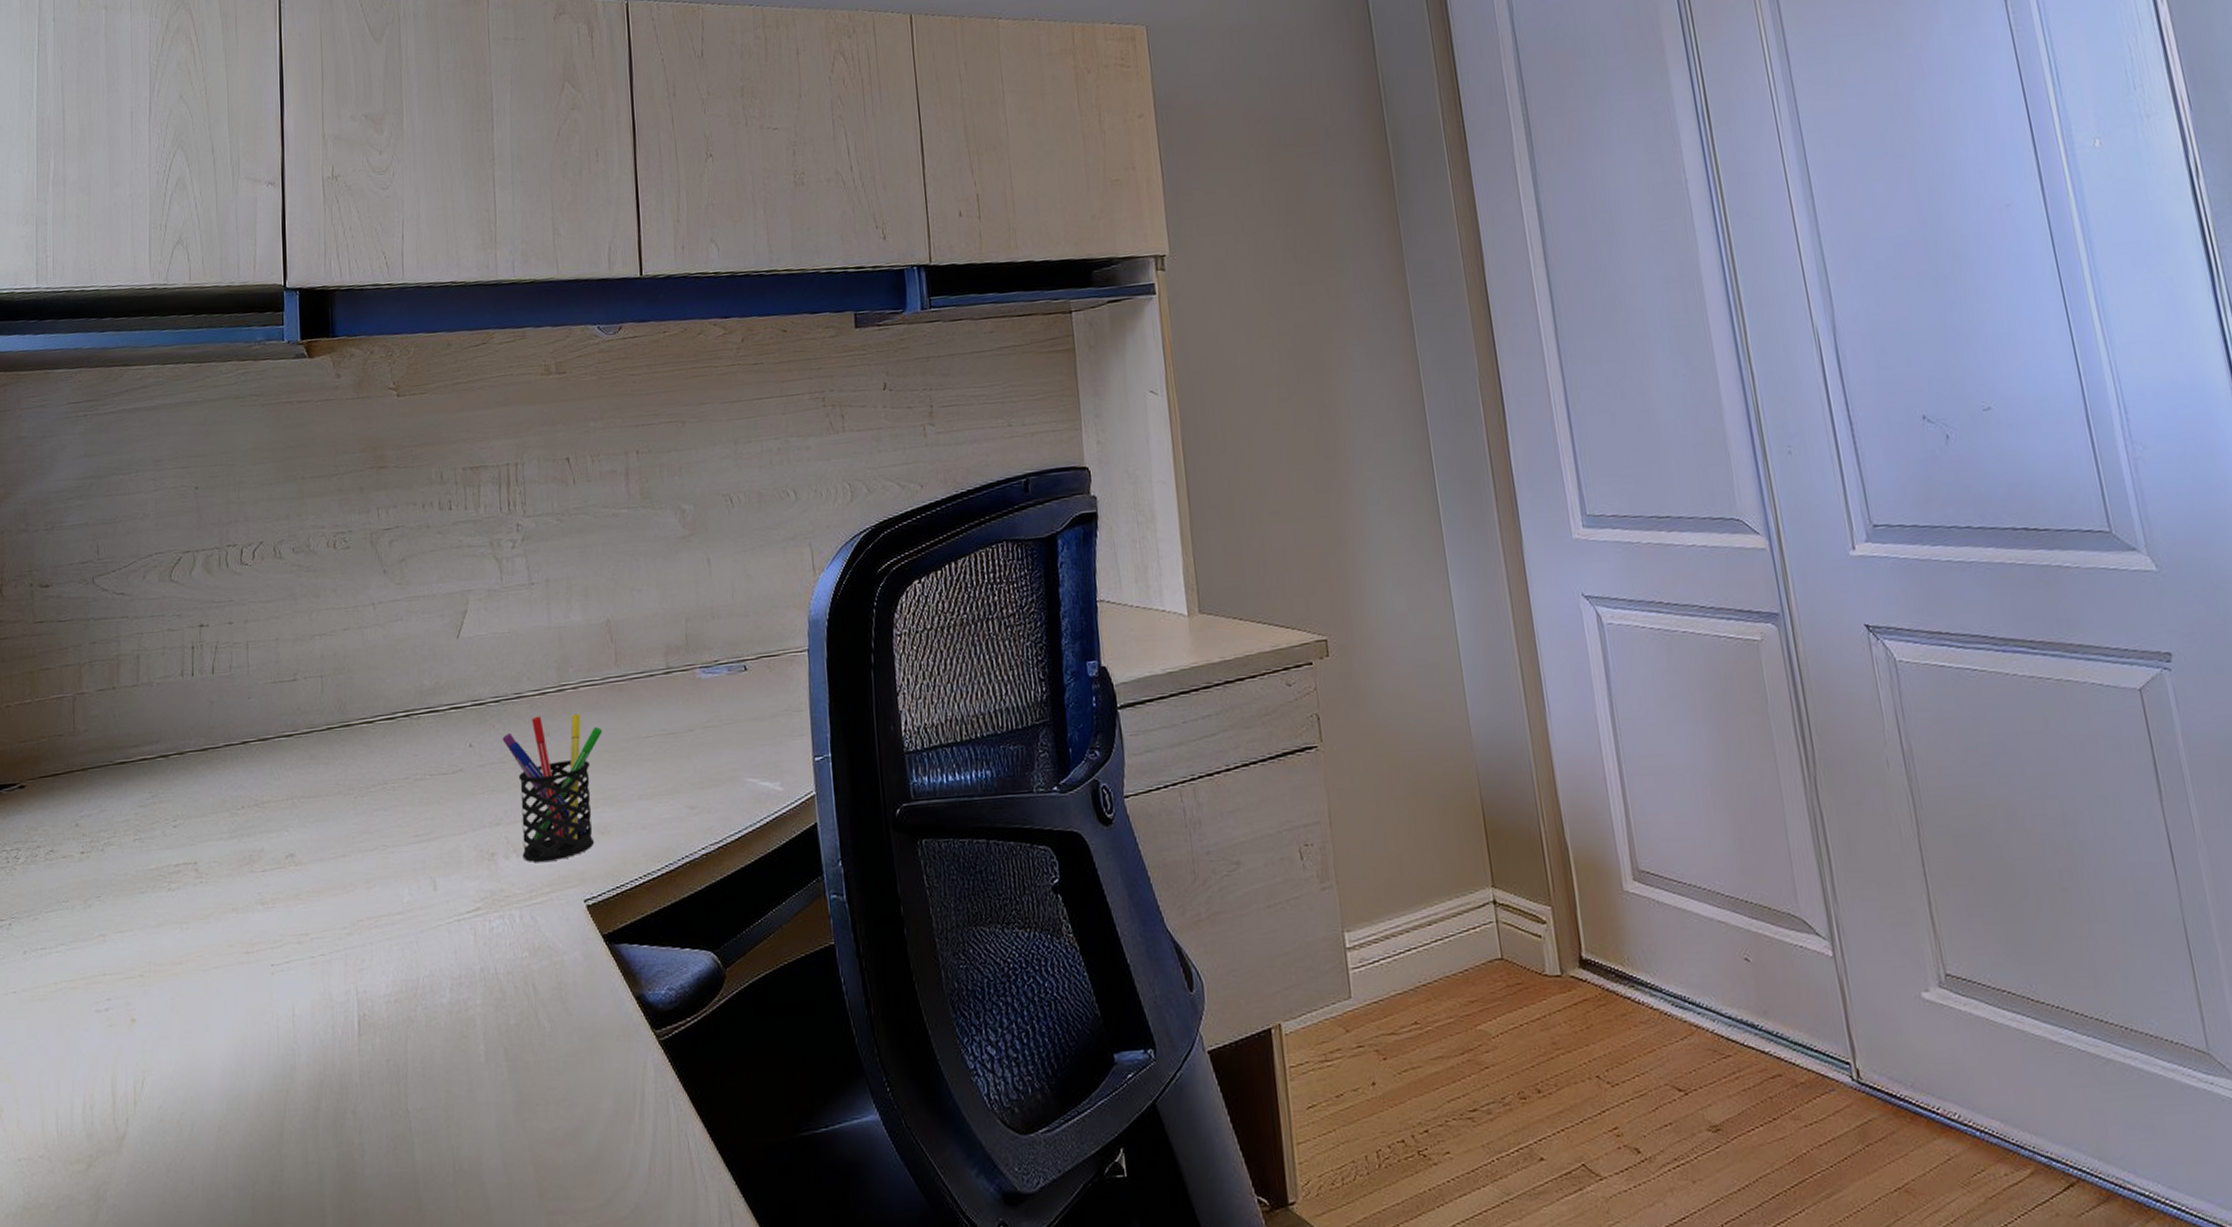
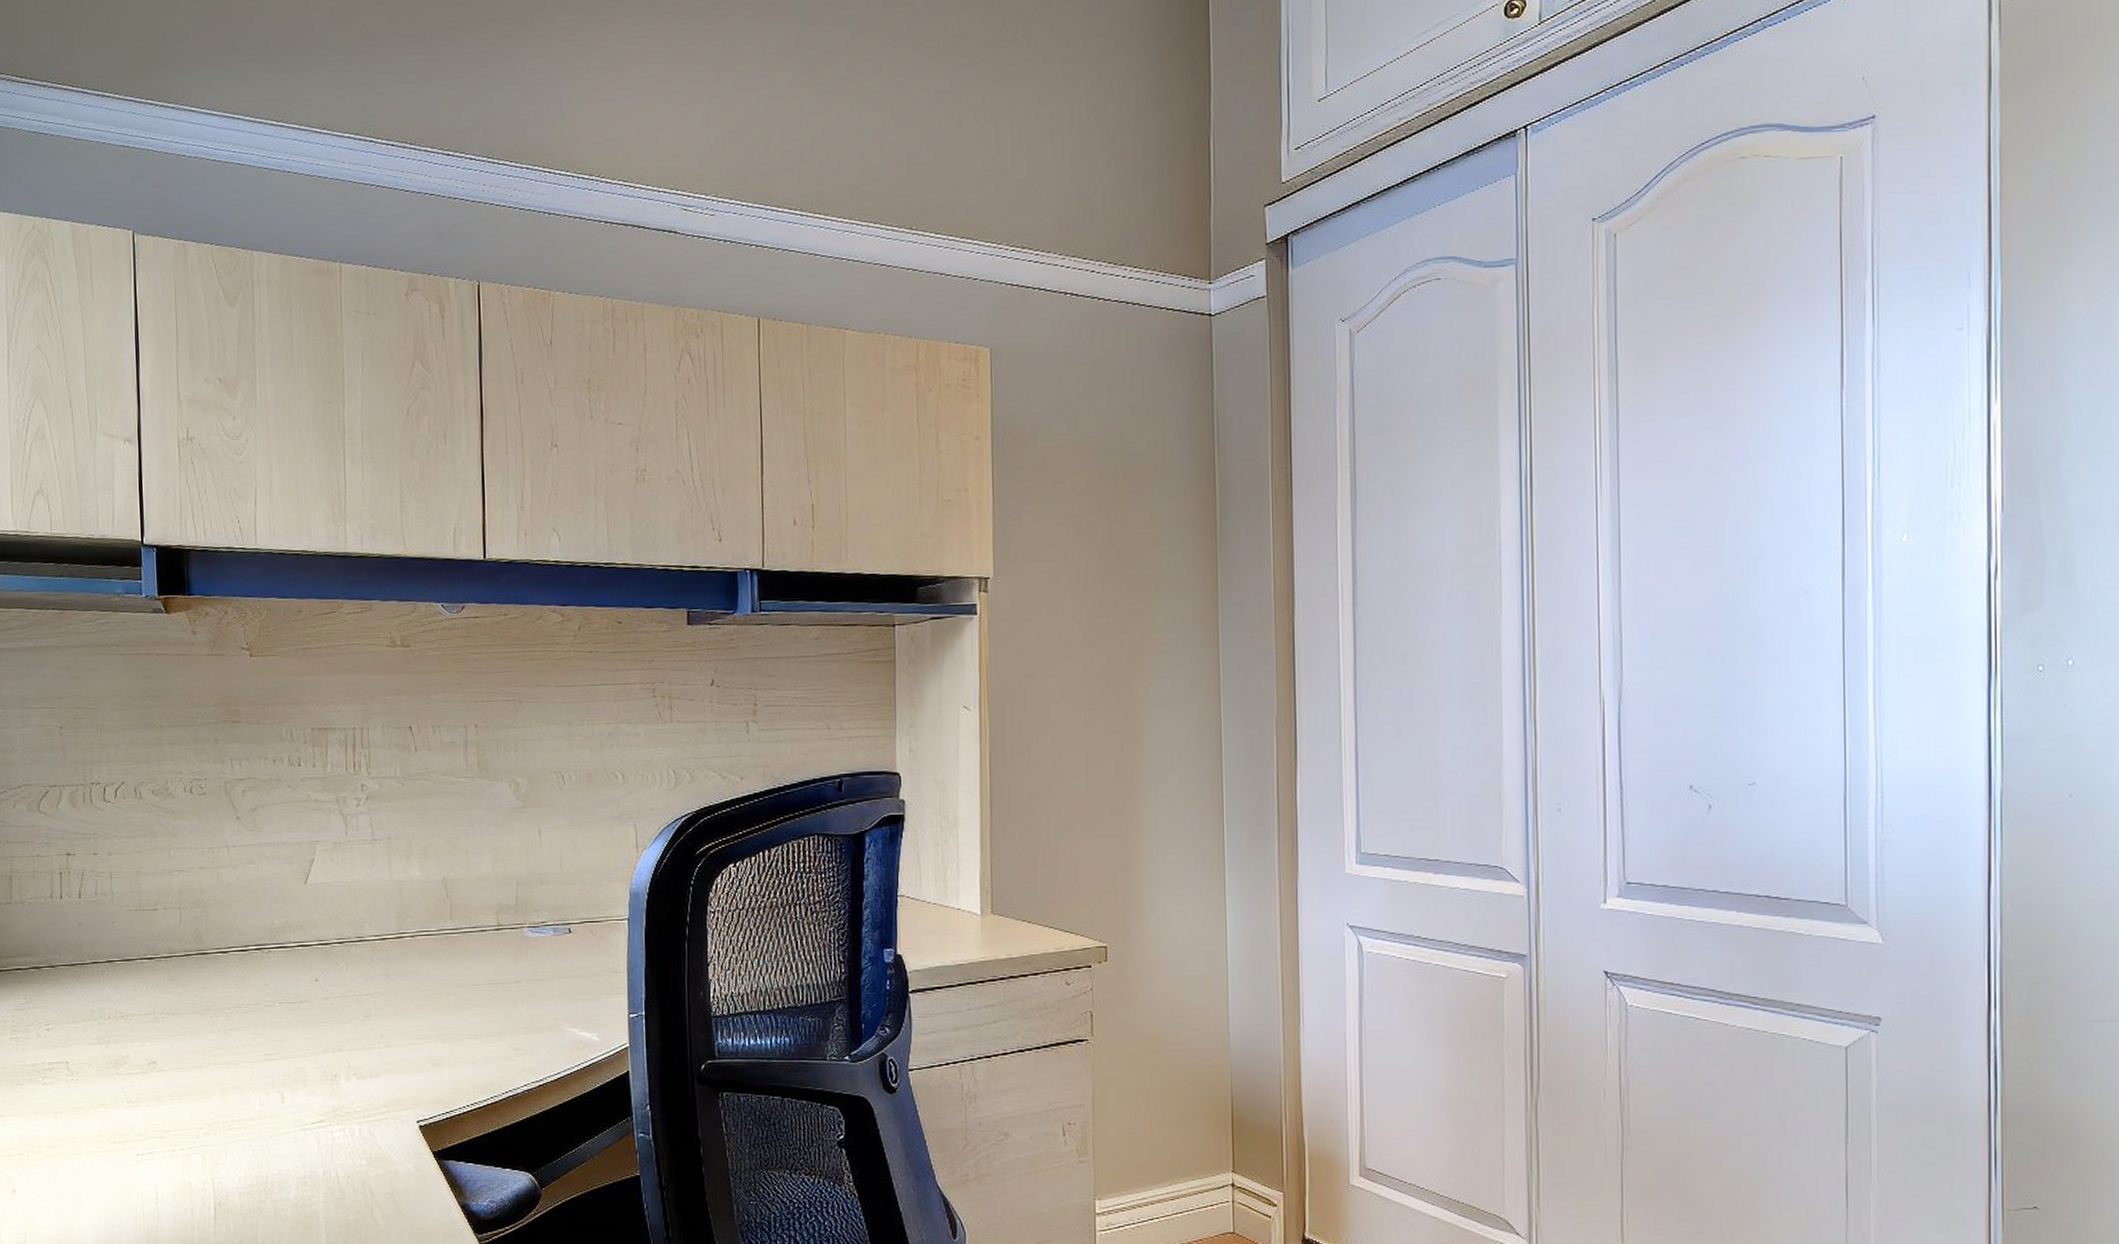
pen holder: present [502,713,603,862] -> none [345,958,437,1085]

